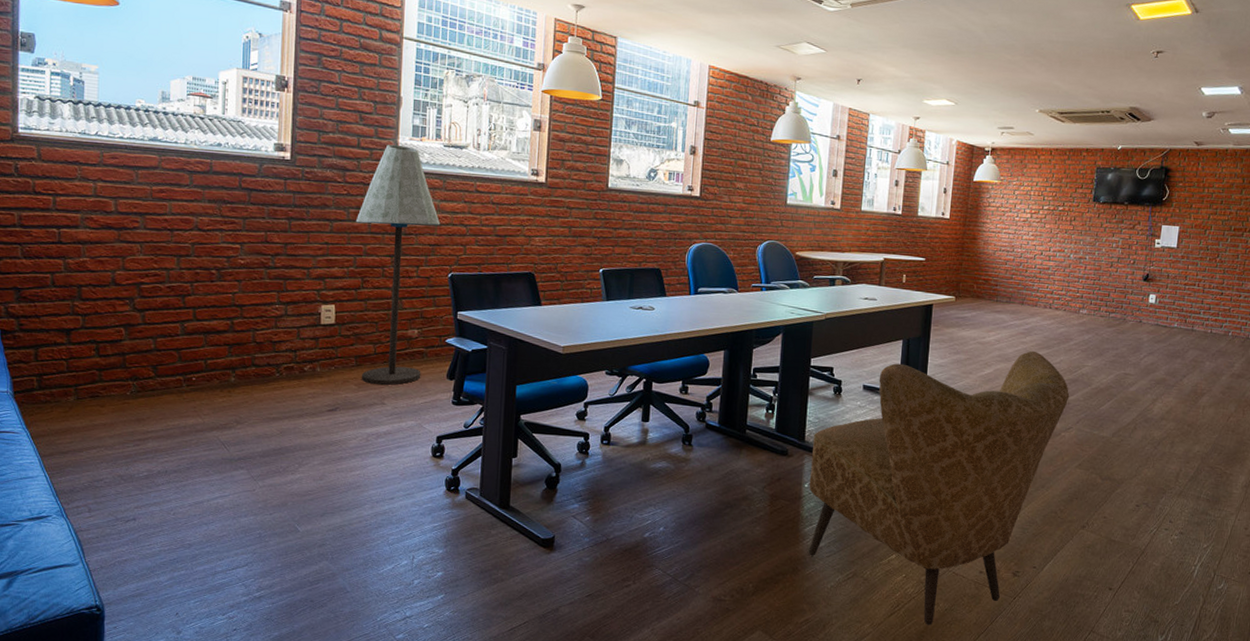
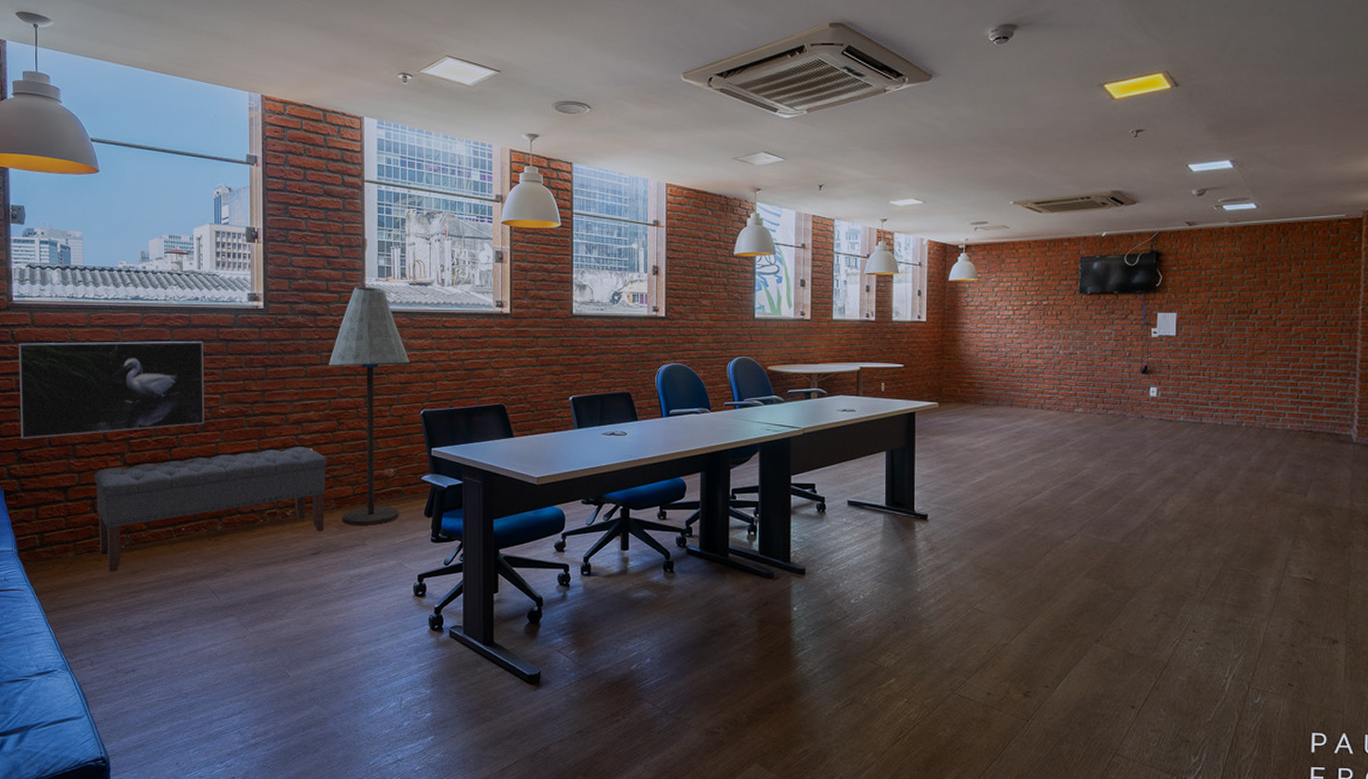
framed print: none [21,177,224,278] -> present [19,341,205,439]
bench: none [99,302,349,419] -> present [93,447,327,572]
armchair: present [808,350,1070,625] -> none [798,454,1071,753]

